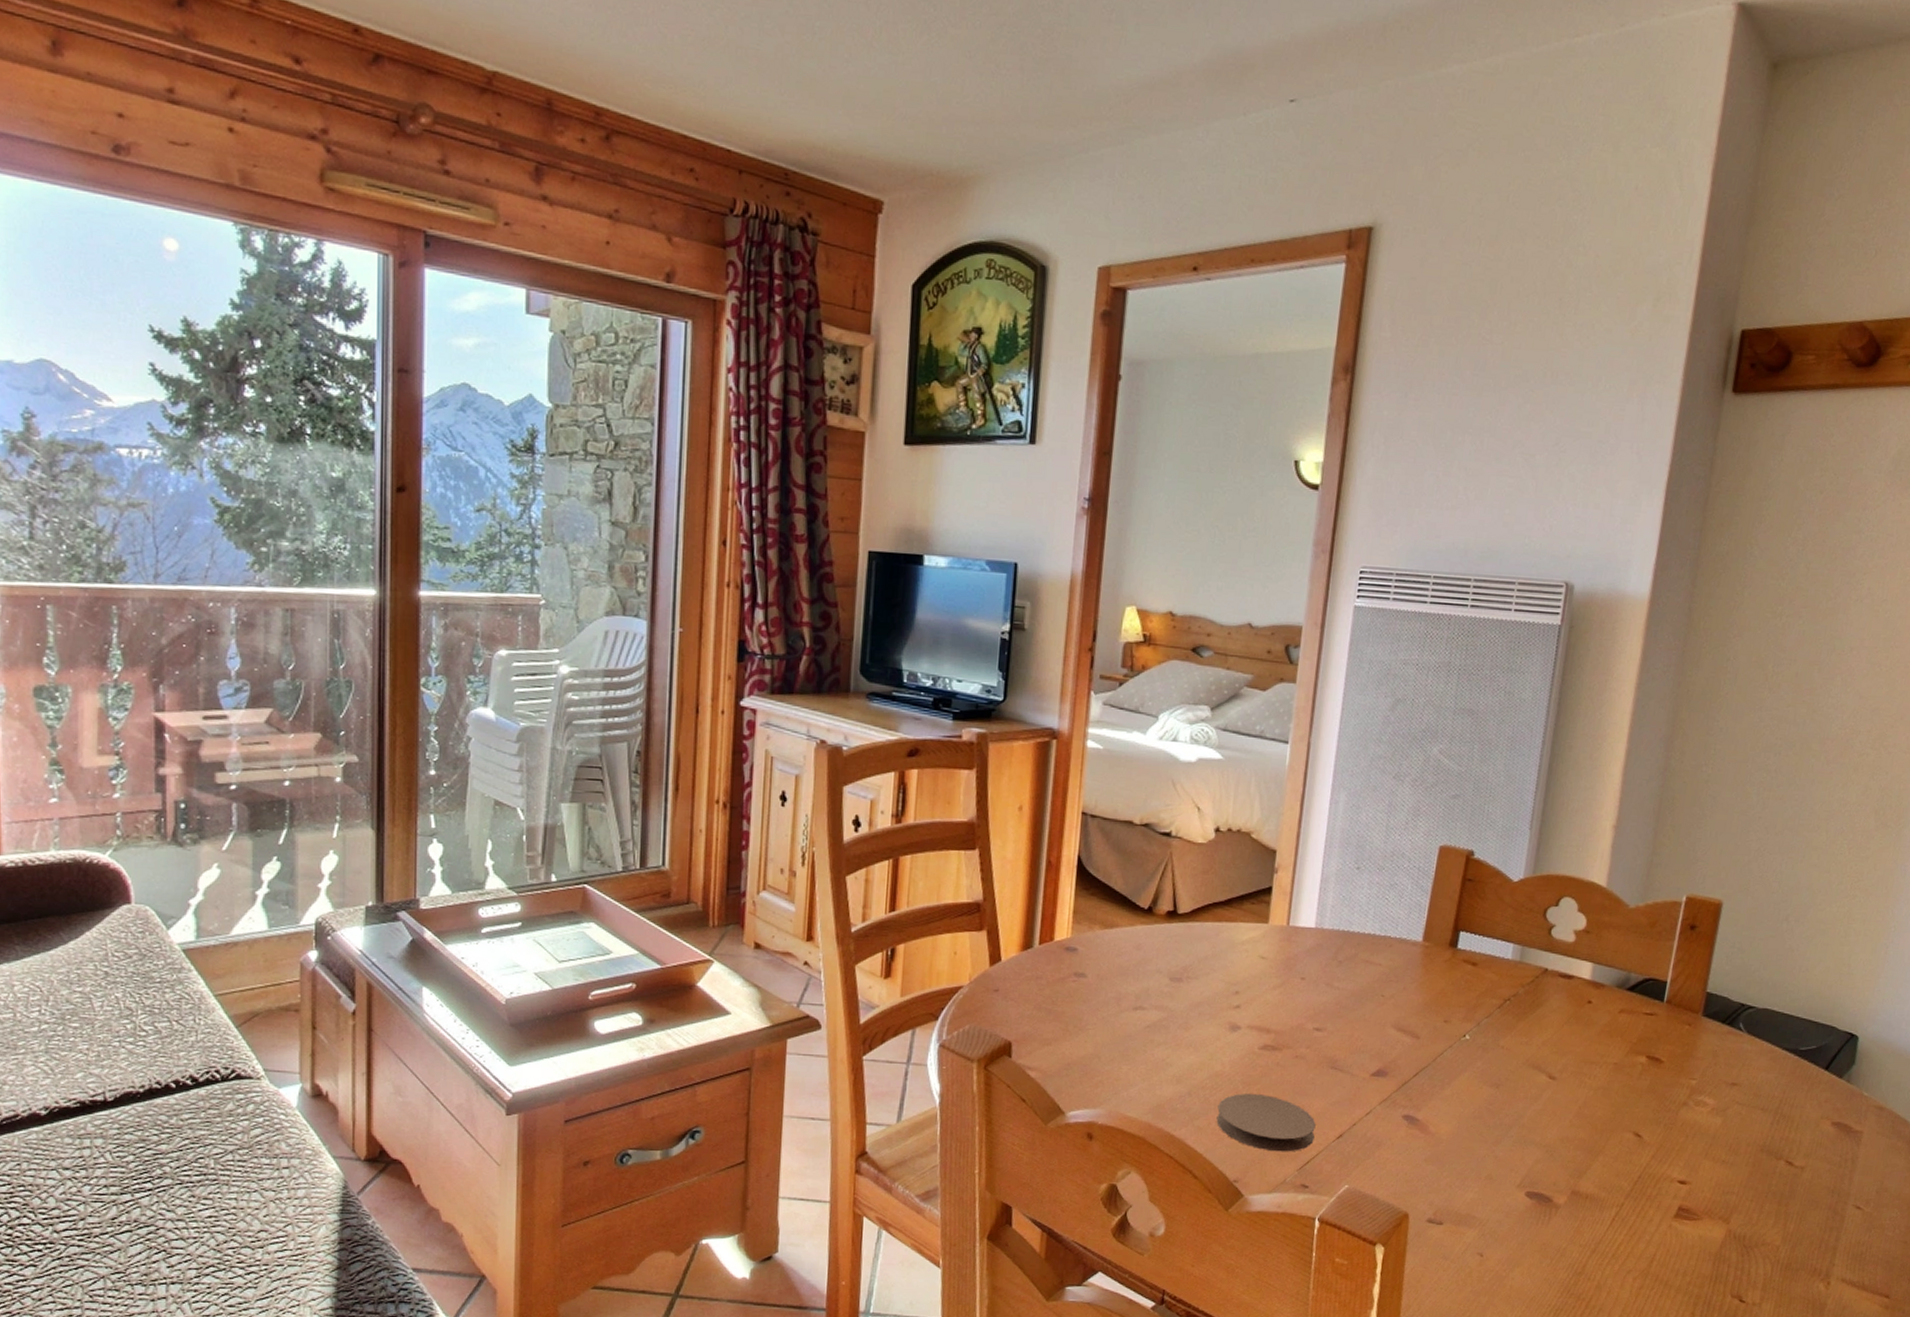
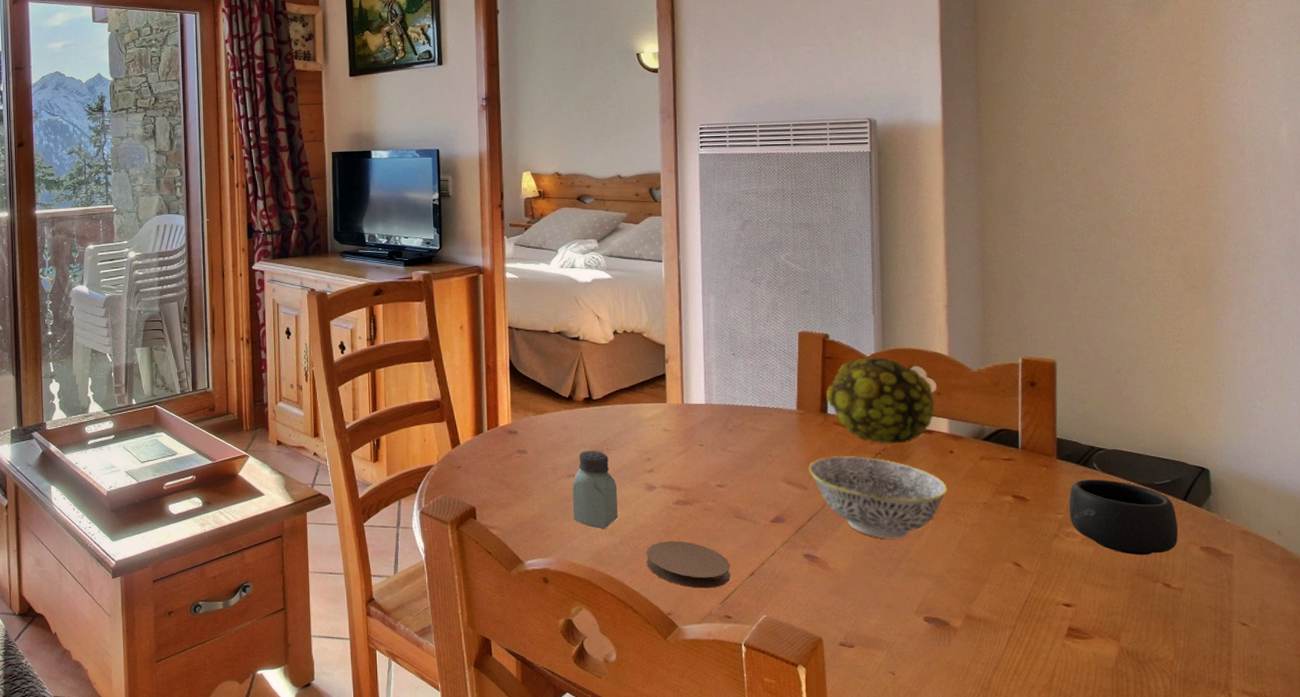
saltshaker: none [1134,977,1193,1076] -> present [572,450,618,529]
bowl: none [1424,999,1578,1101] -> present [808,455,948,539]
decorative ball: none [1459,883,1581,989] -> present [826,357,935,444]
mug: none [1703,1041,1815,1129] -> present [1069,479,1178,555]

